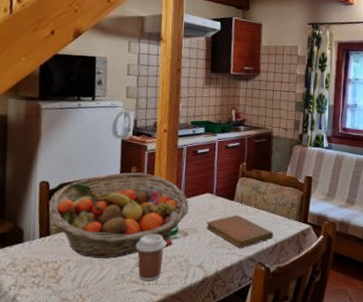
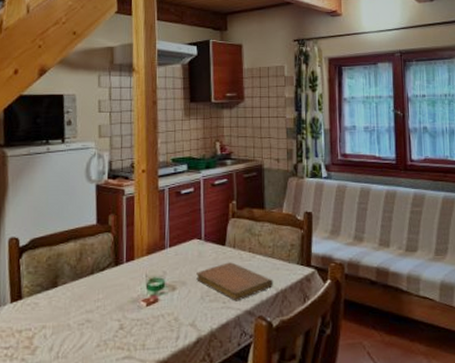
fruit basket: present [49,172,189,258] -> none [20,220,175,323]
coffee cup: present [135,233,167,281] -> none [118,289,153,346]

